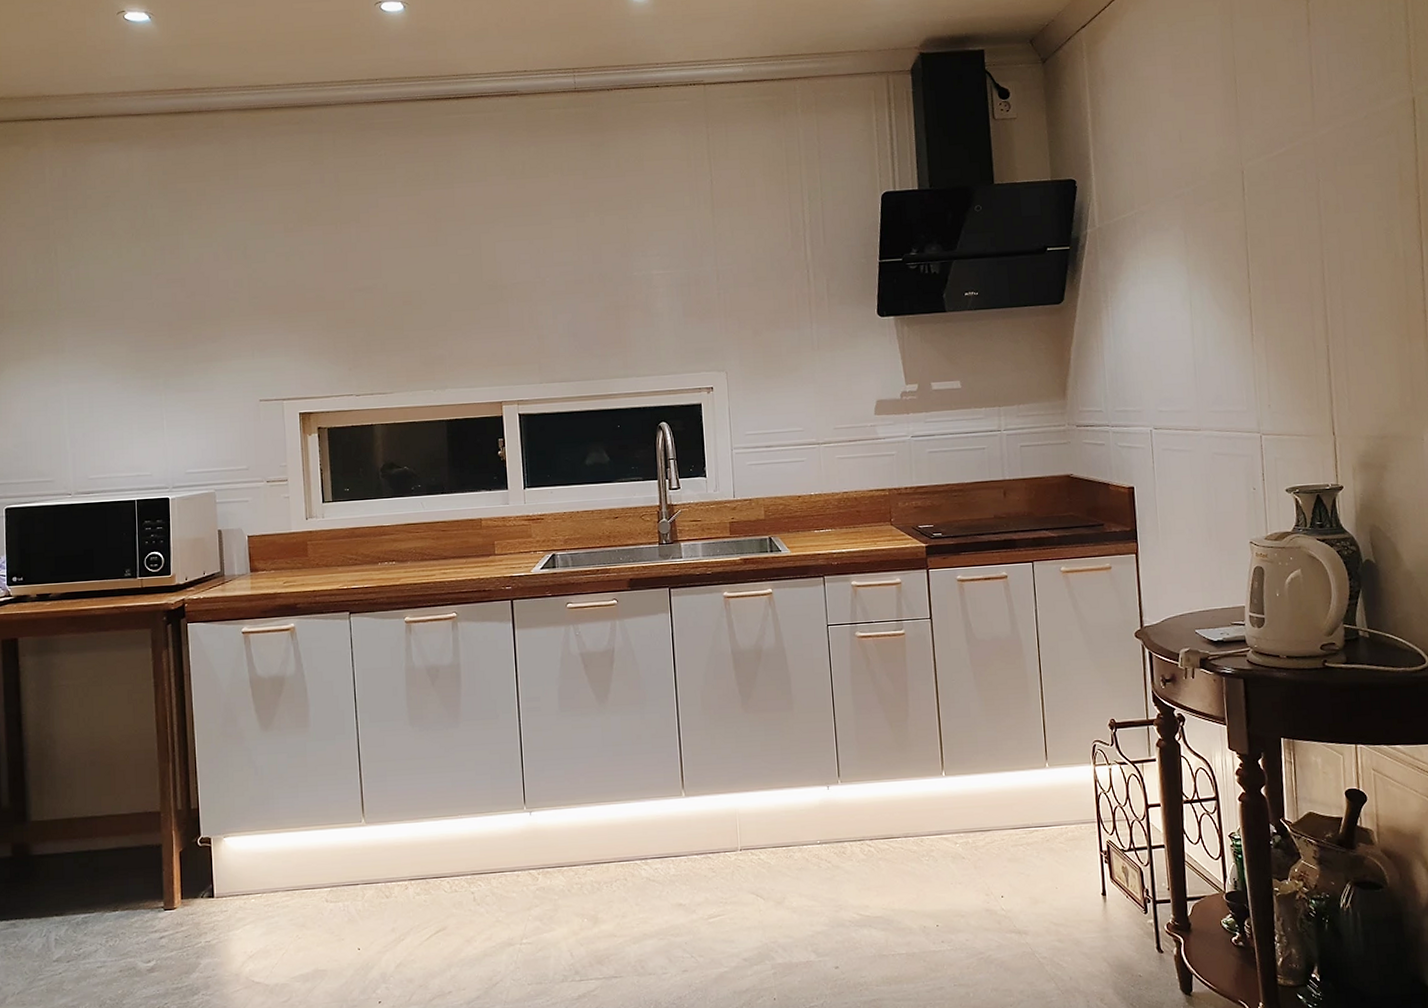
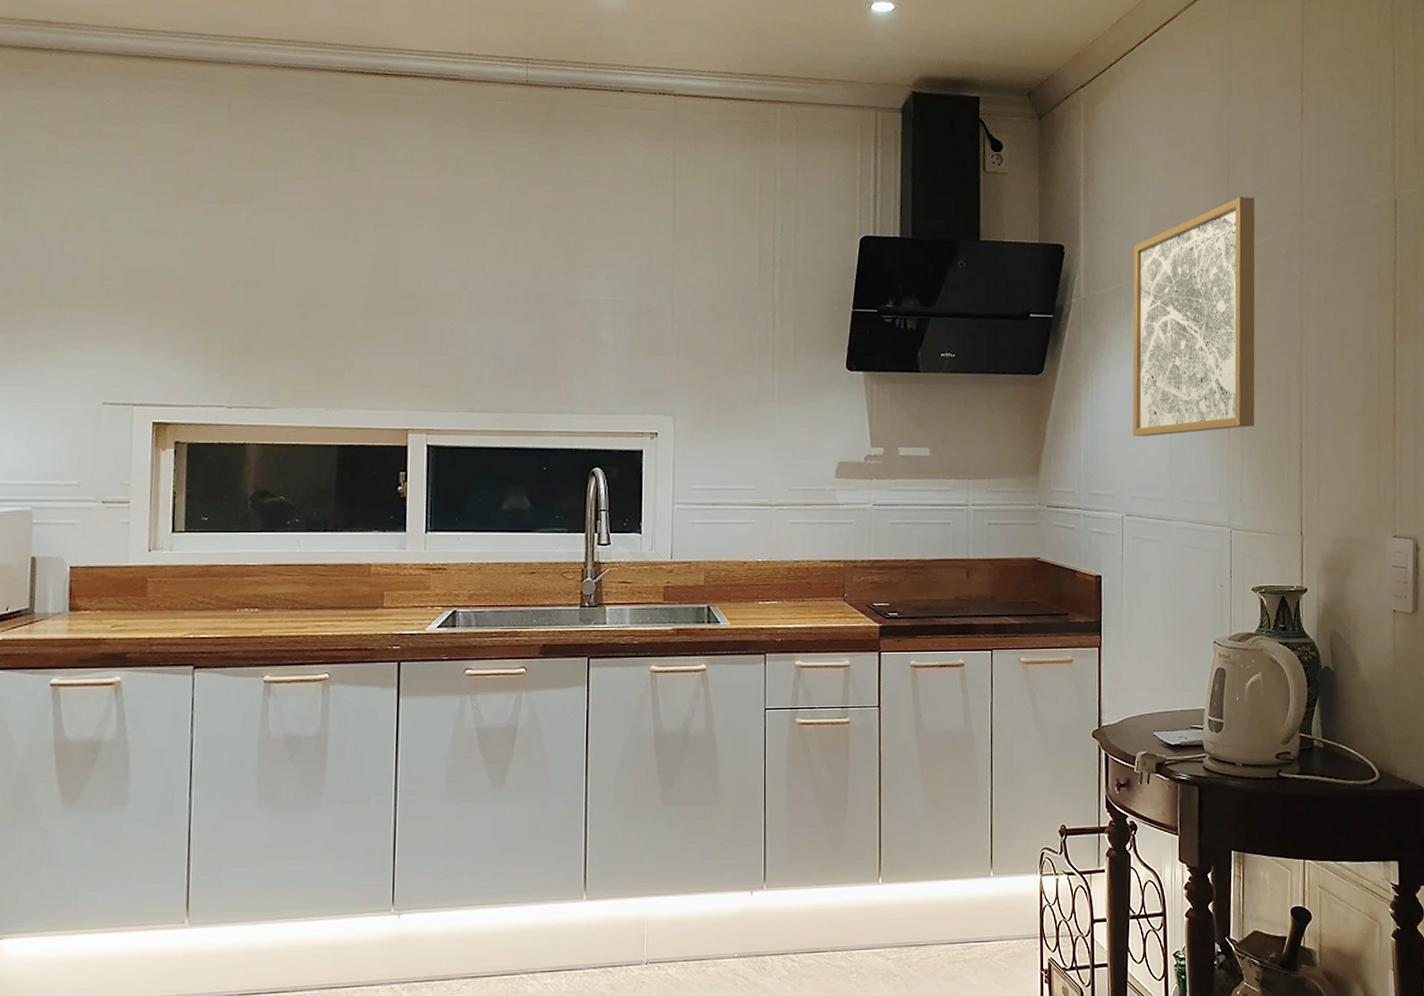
wall art: none [1144,113,1279,354] -> present [1132,197,1255,437]

